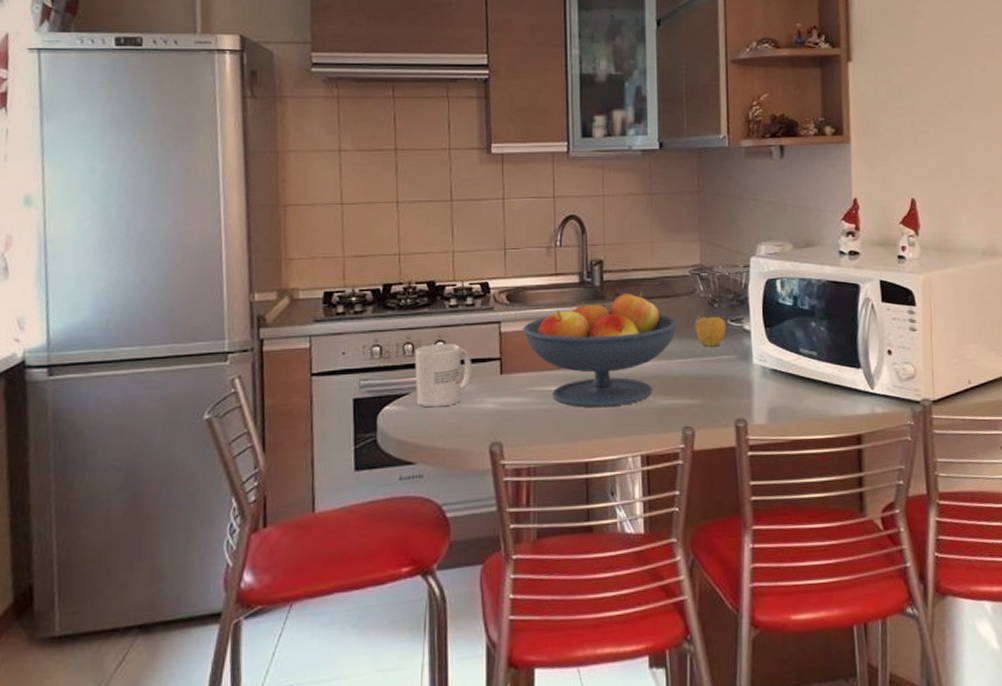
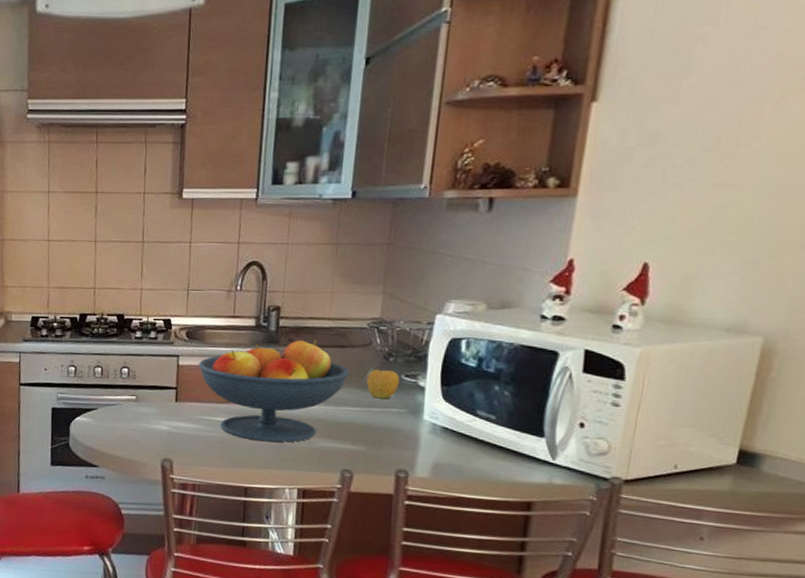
mug: present [415,344,472,408] -> none [102,369,152,424]

